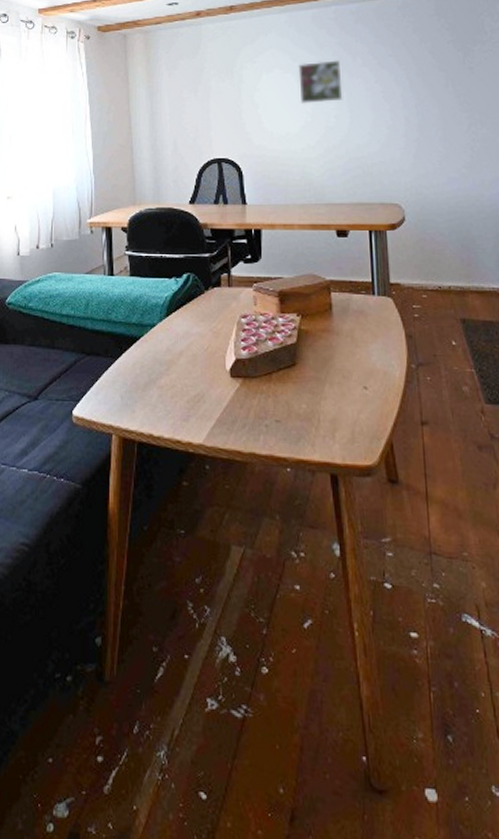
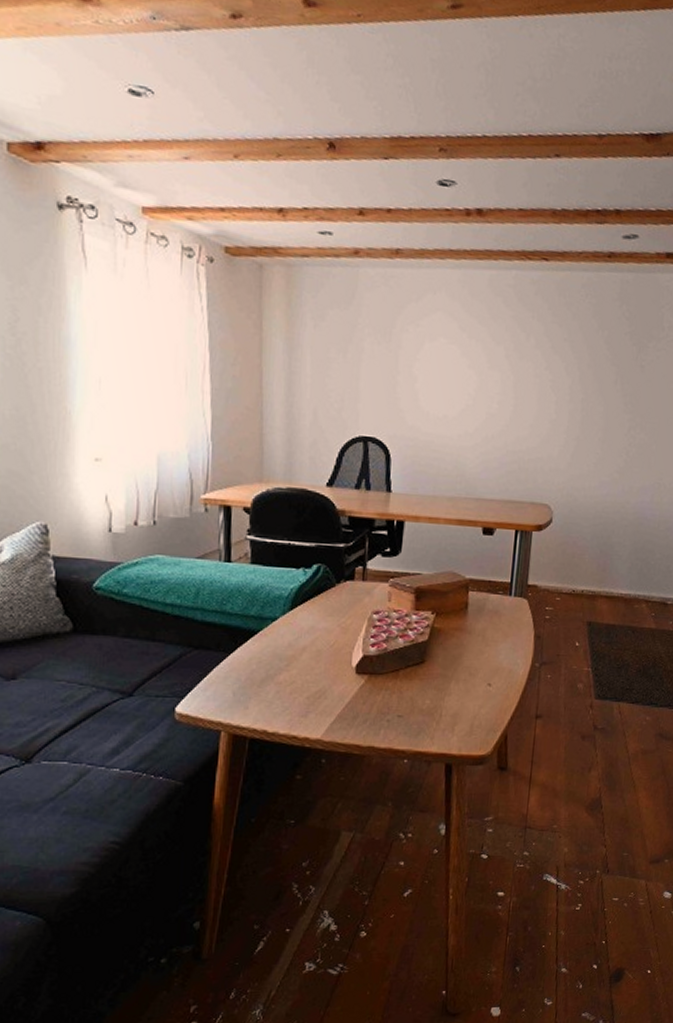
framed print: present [298,60,343,104] -> none [464,335,512,385]

